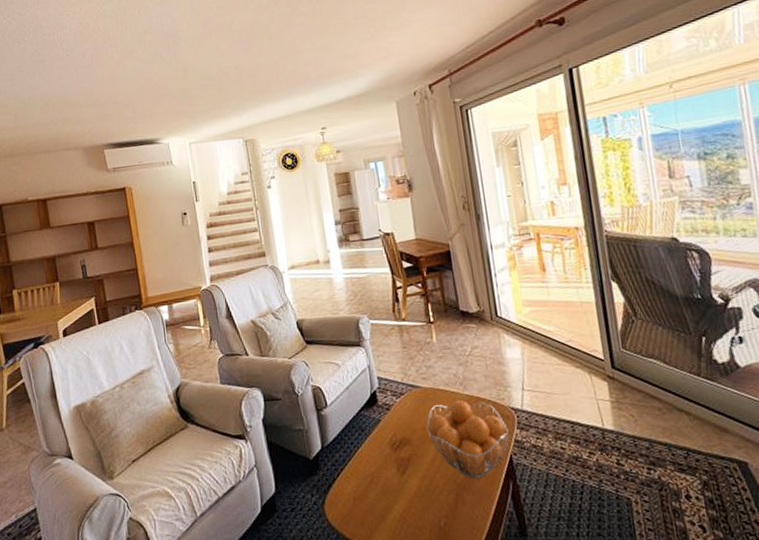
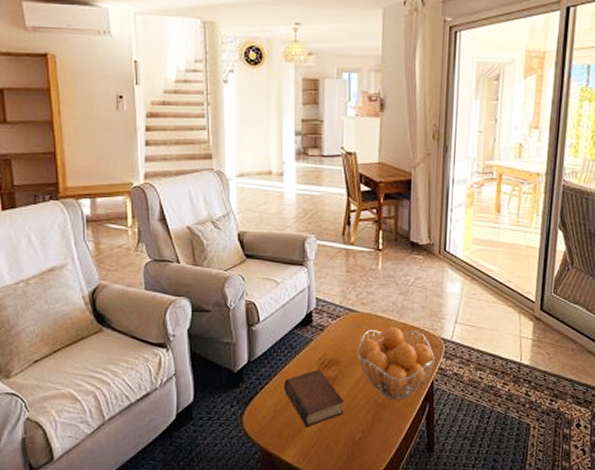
book: none [359,450,425,514] -> present [283,369,344,427]

